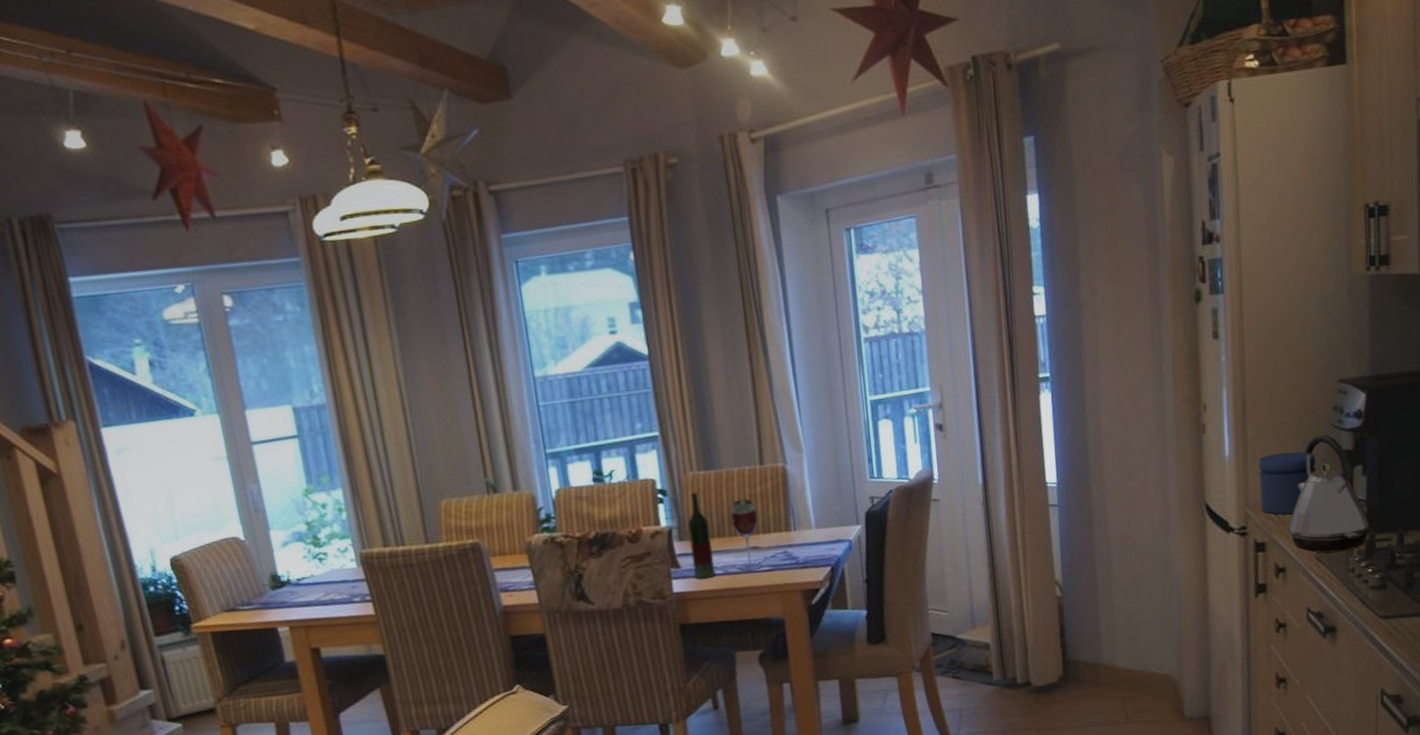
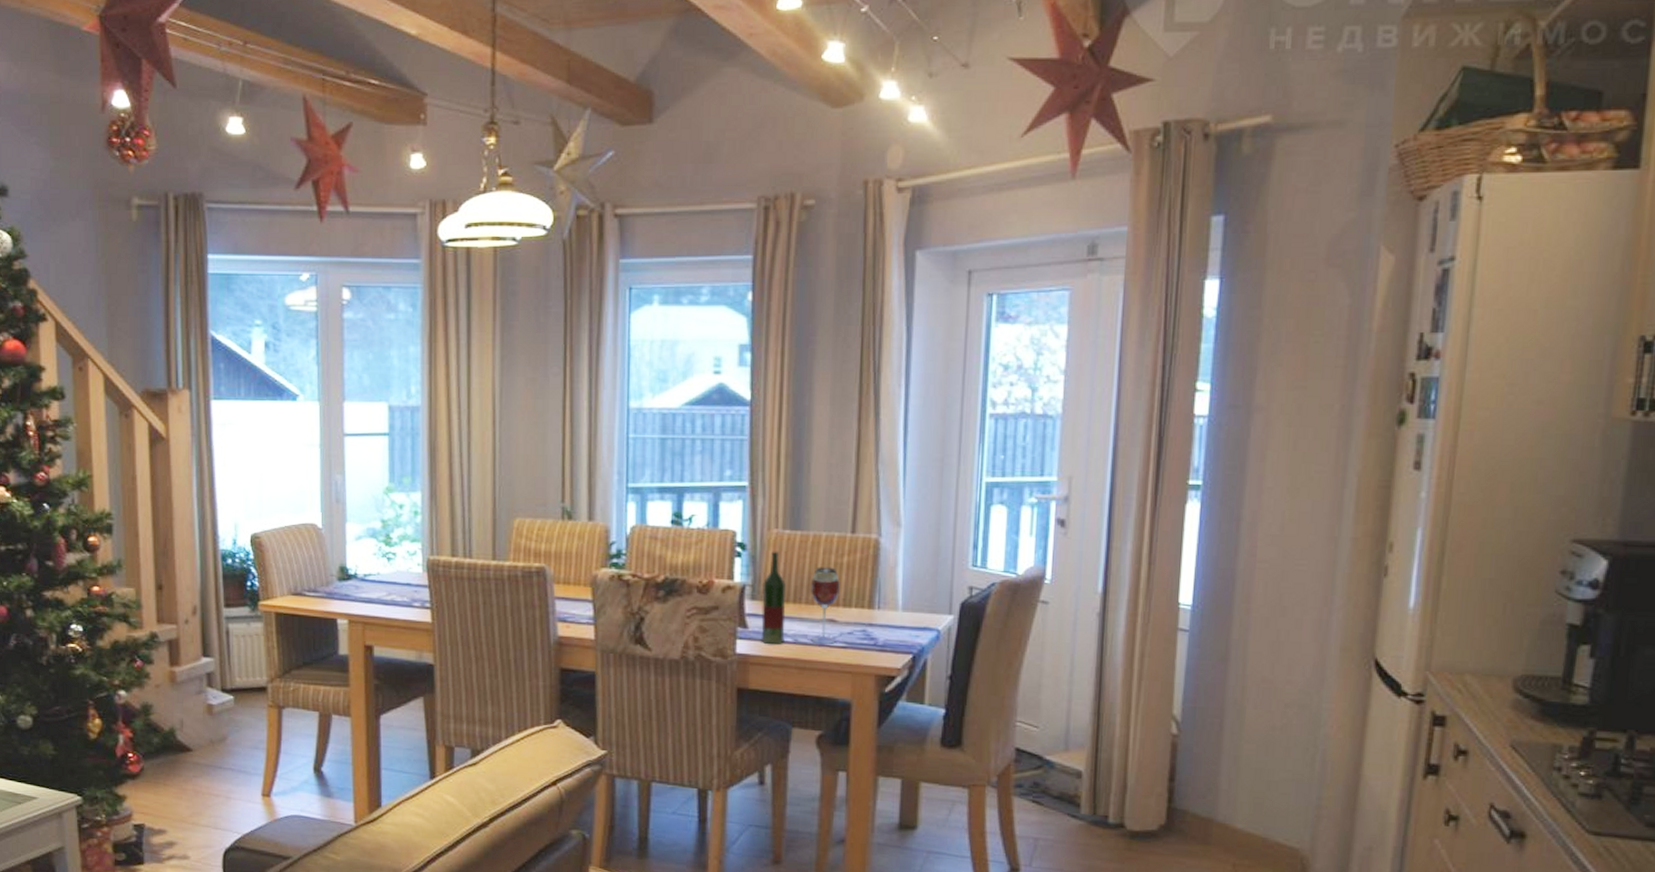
jar: present [1259,451,1316,515] -> none [1446,614,1529,689]
kettle: present [1288,434,1371,553] -> none [1478,601,1592,745]

